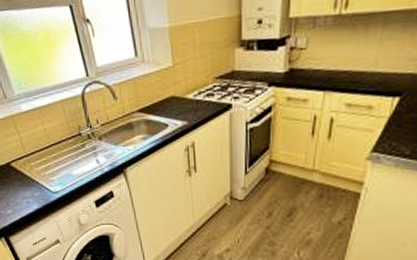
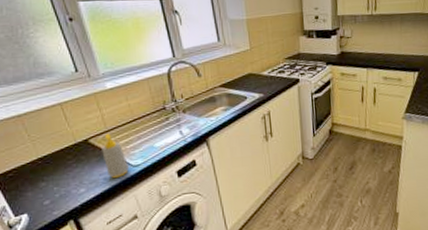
soap bottle: none [23,158,49,203] -> present [102,133,129,179]

